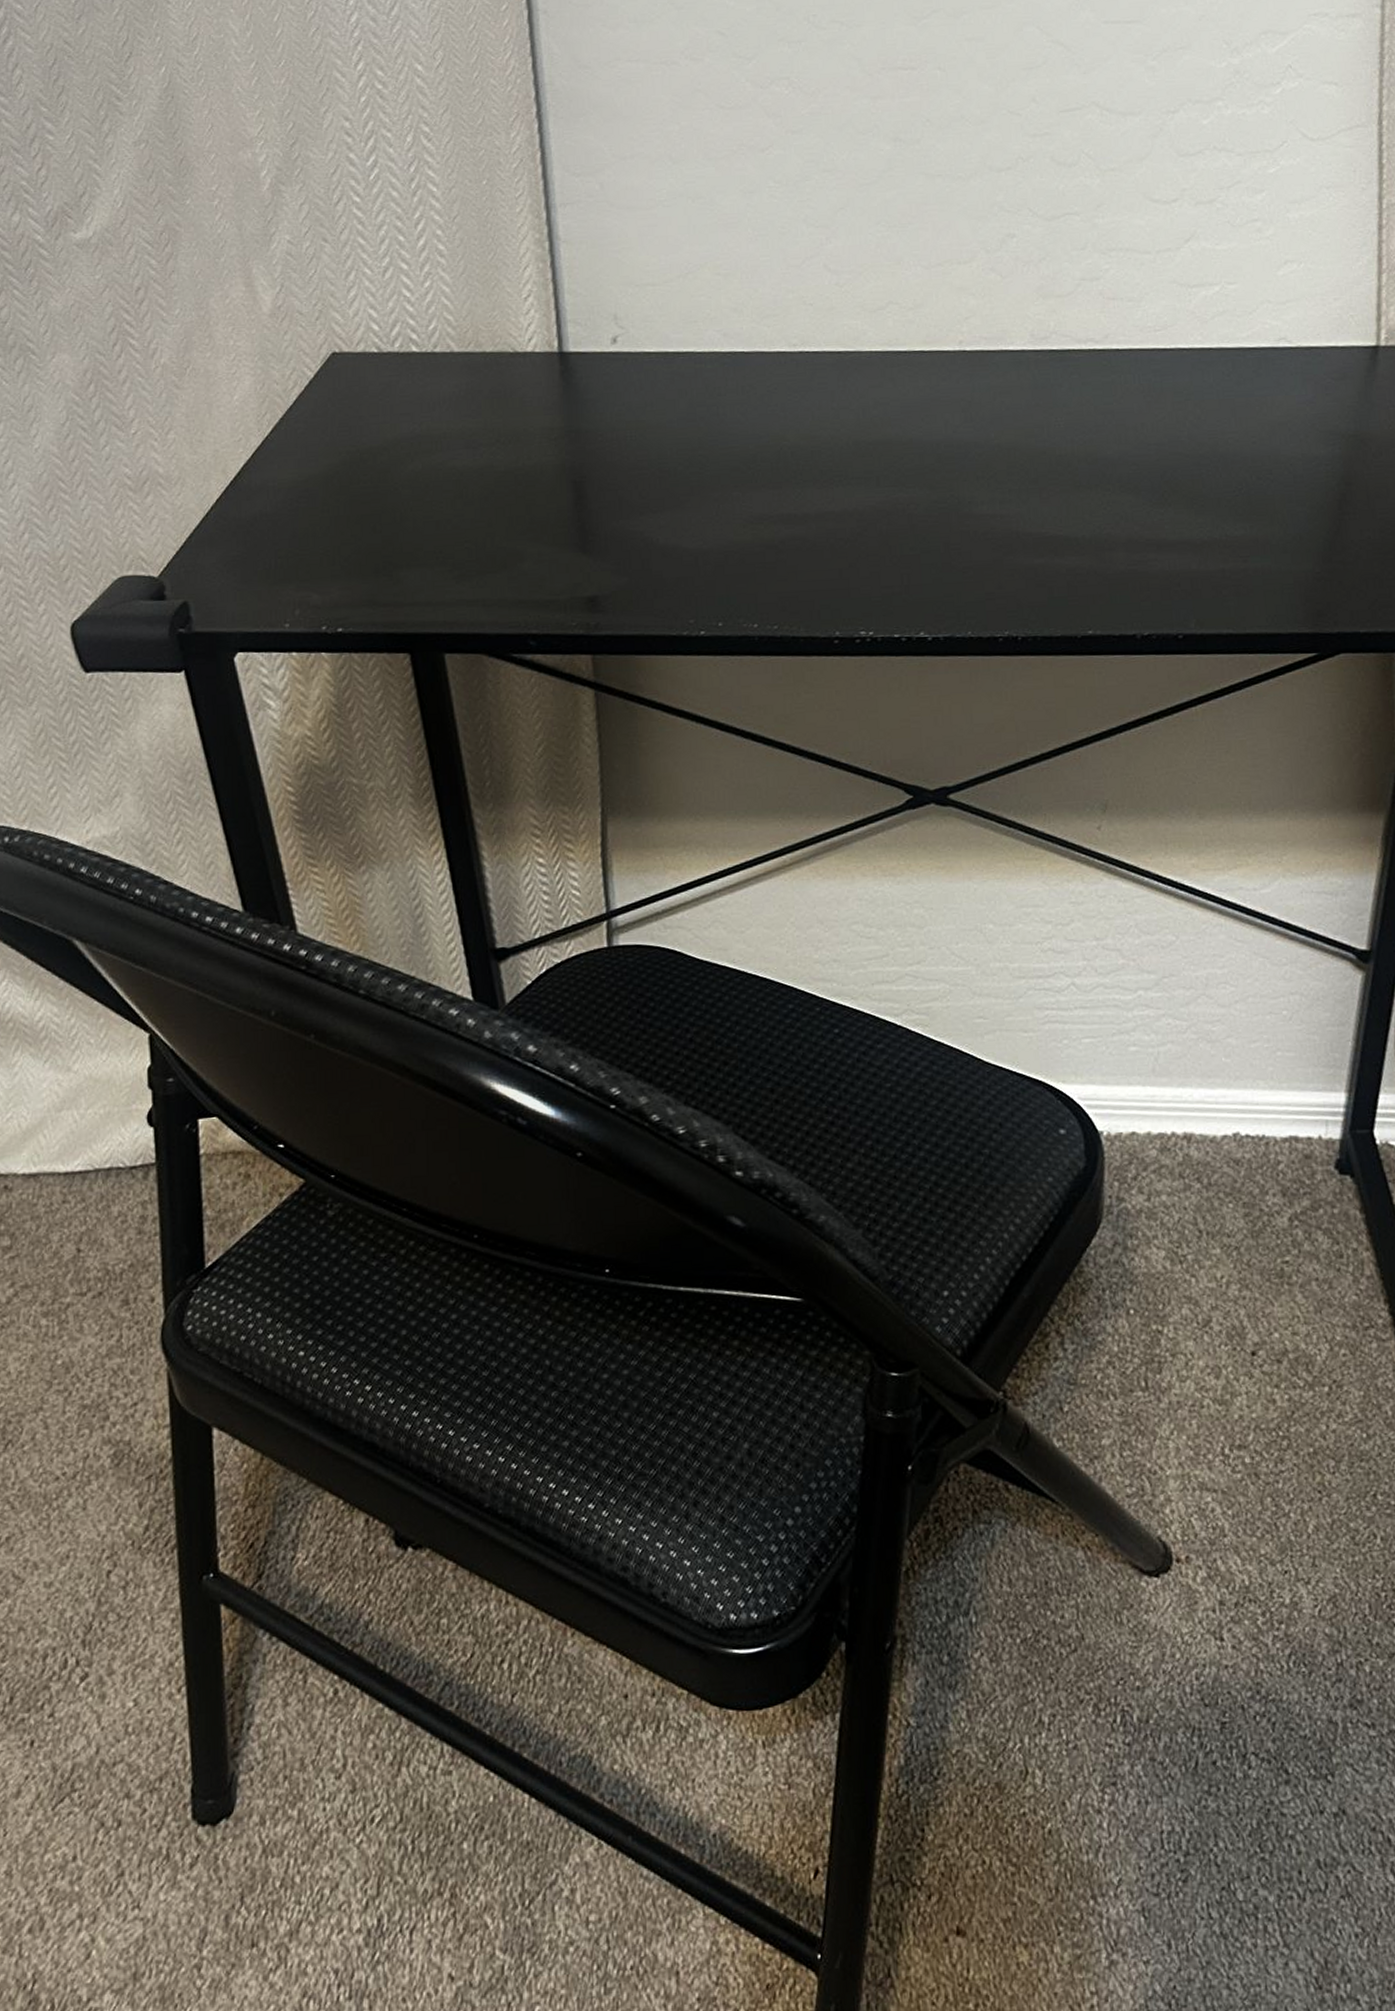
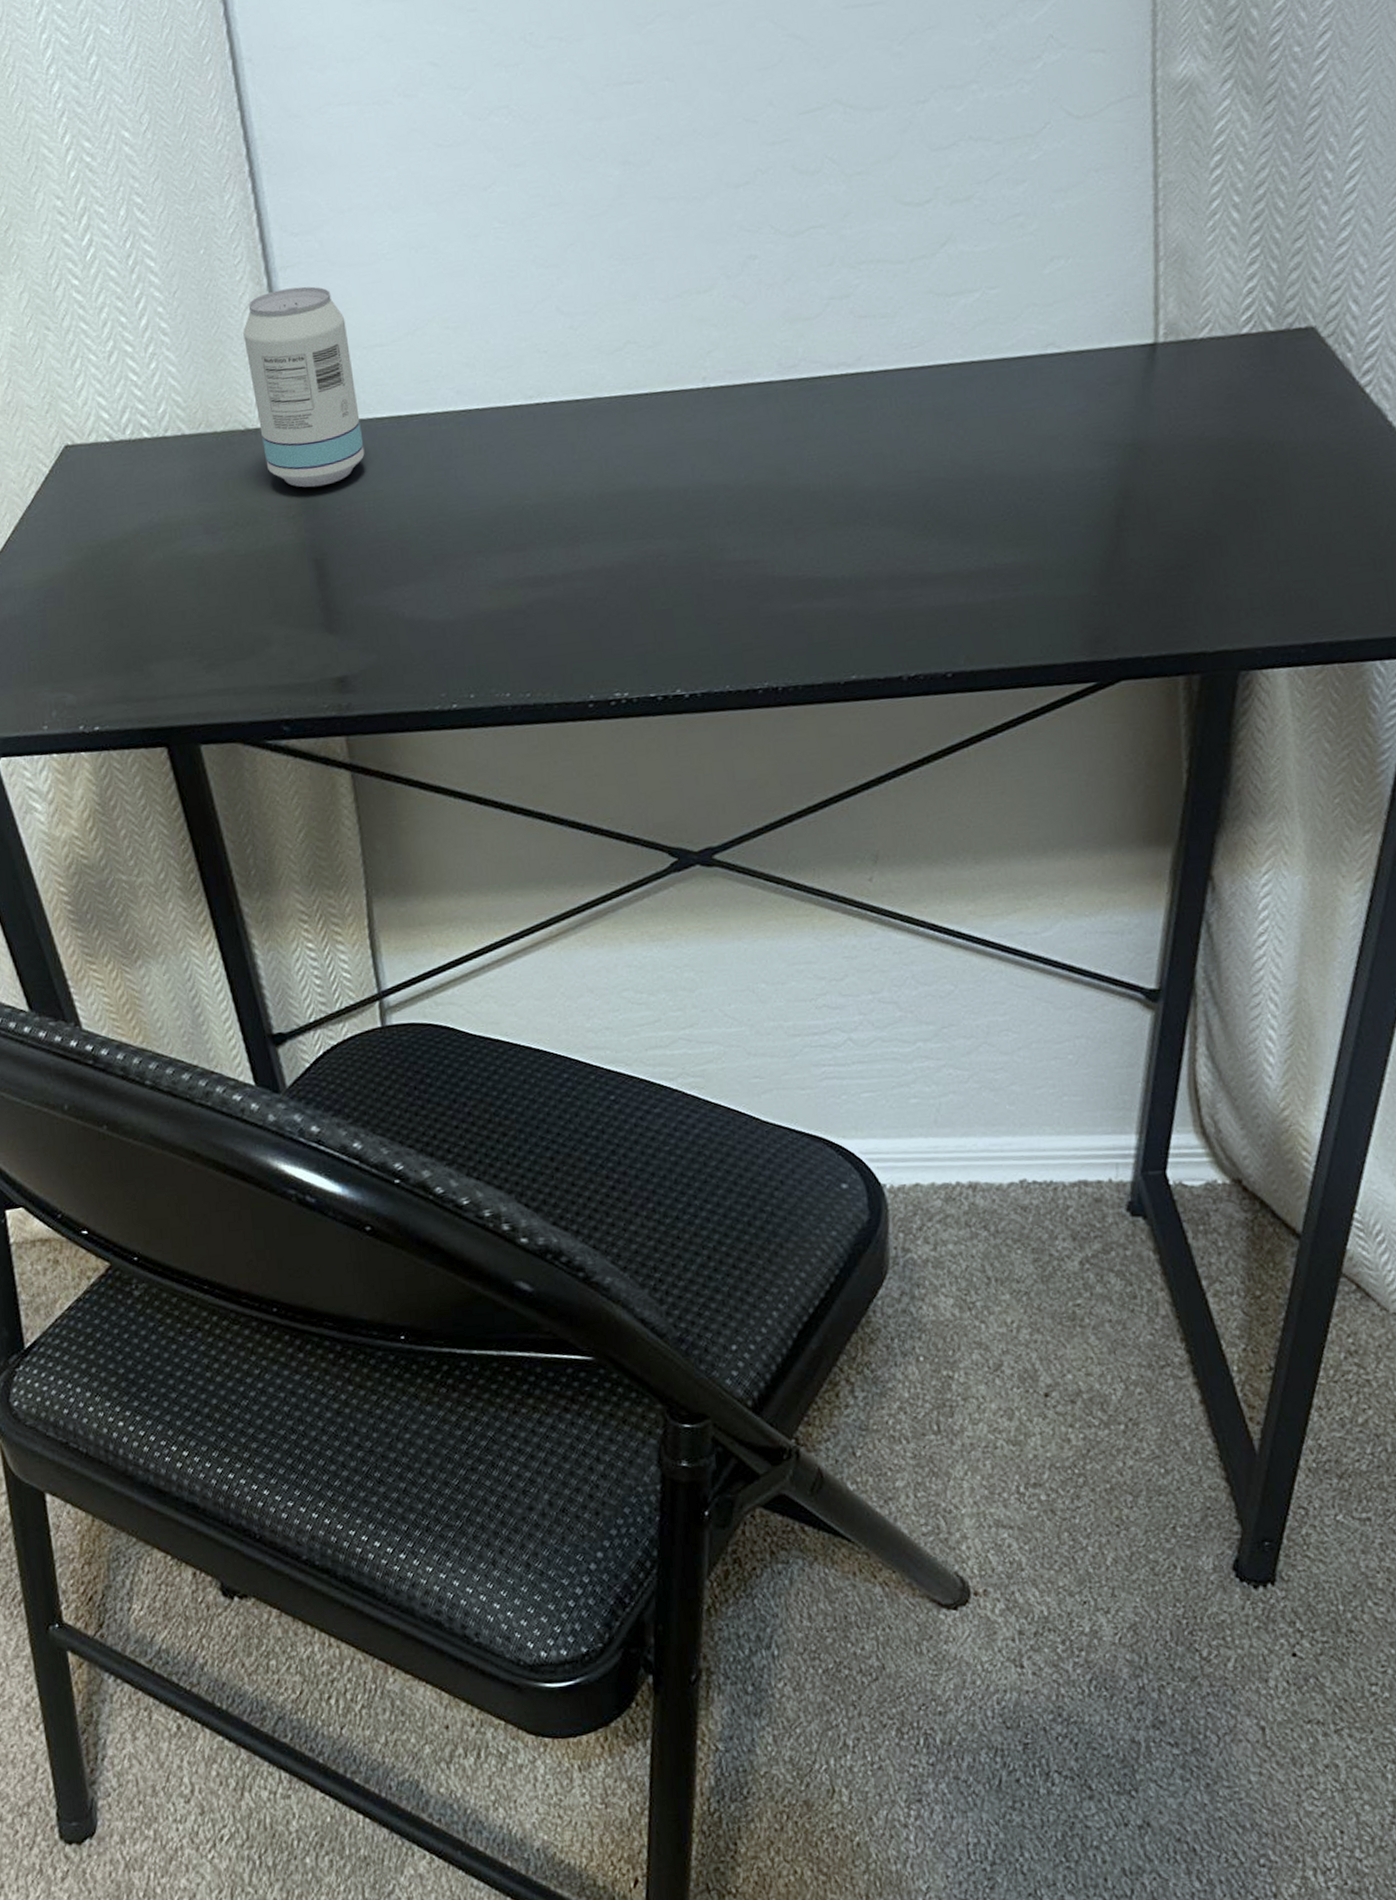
beverage can: none [519,223,630,413] -> present [243,286,365,488]

